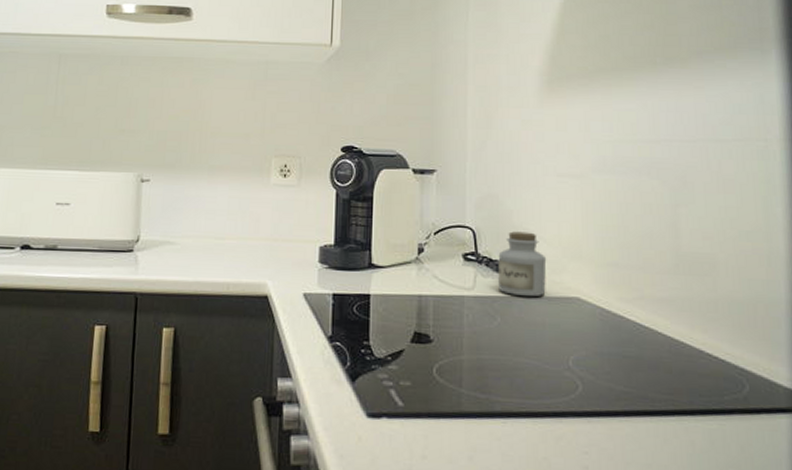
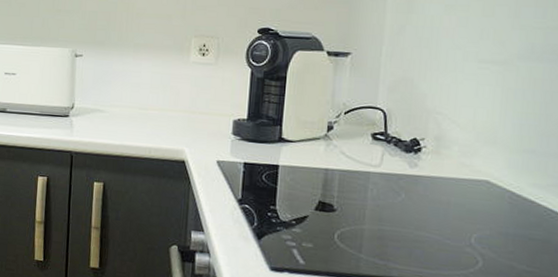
jar: present [498,231,547,297] -> none [405,114,459,177]

